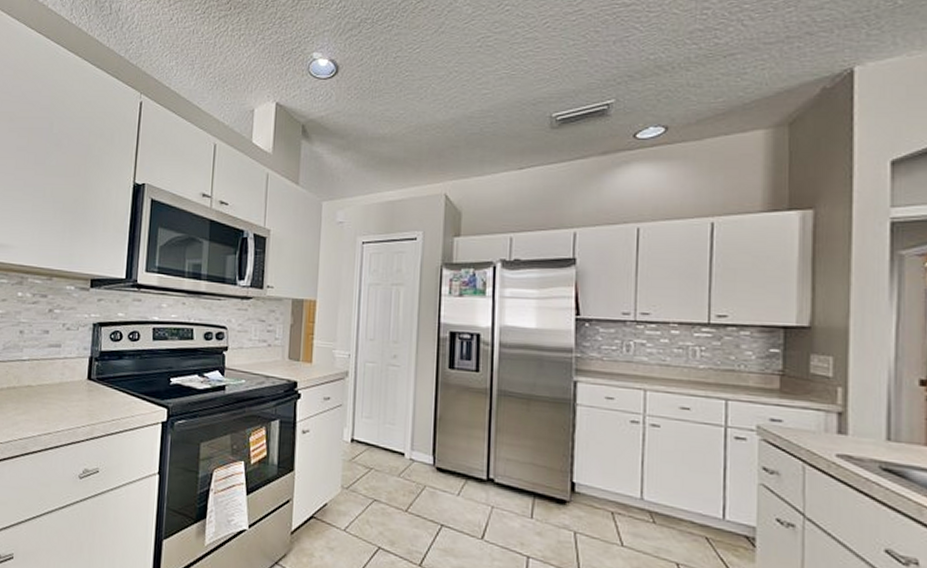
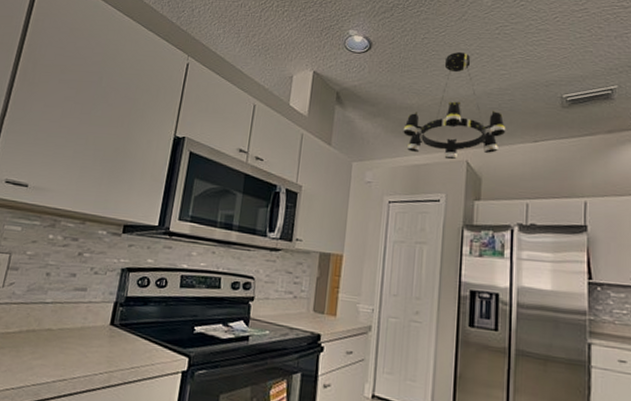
chandelier: none [375,70,489,194] -> present [403,51,506,160]

